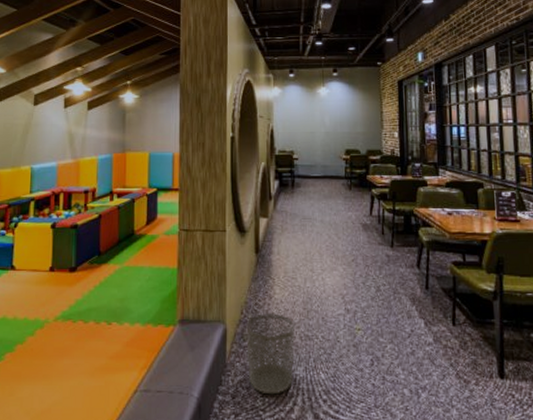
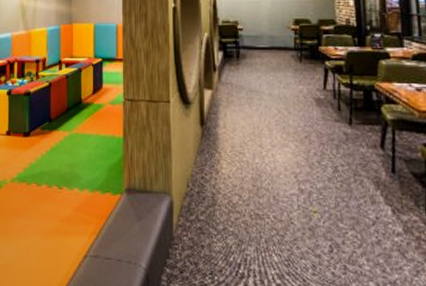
waste bin: present [246,312,295,395] -> none [193,187,245,273]

